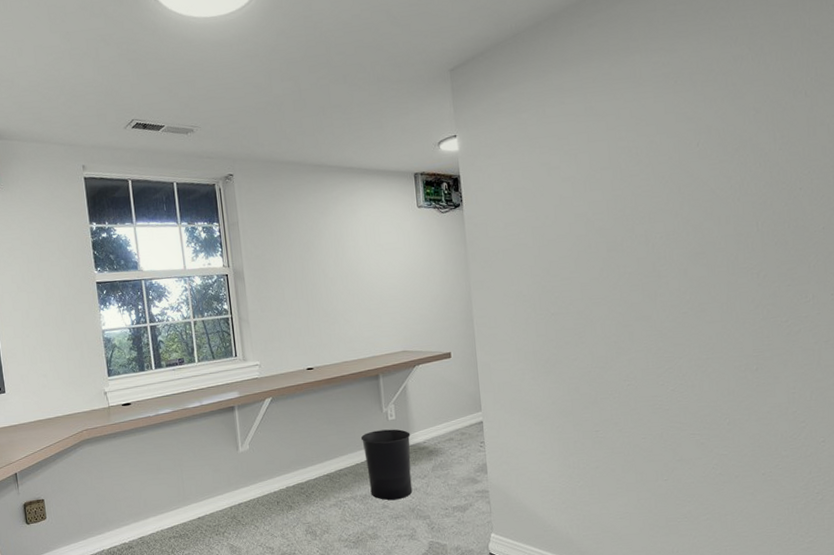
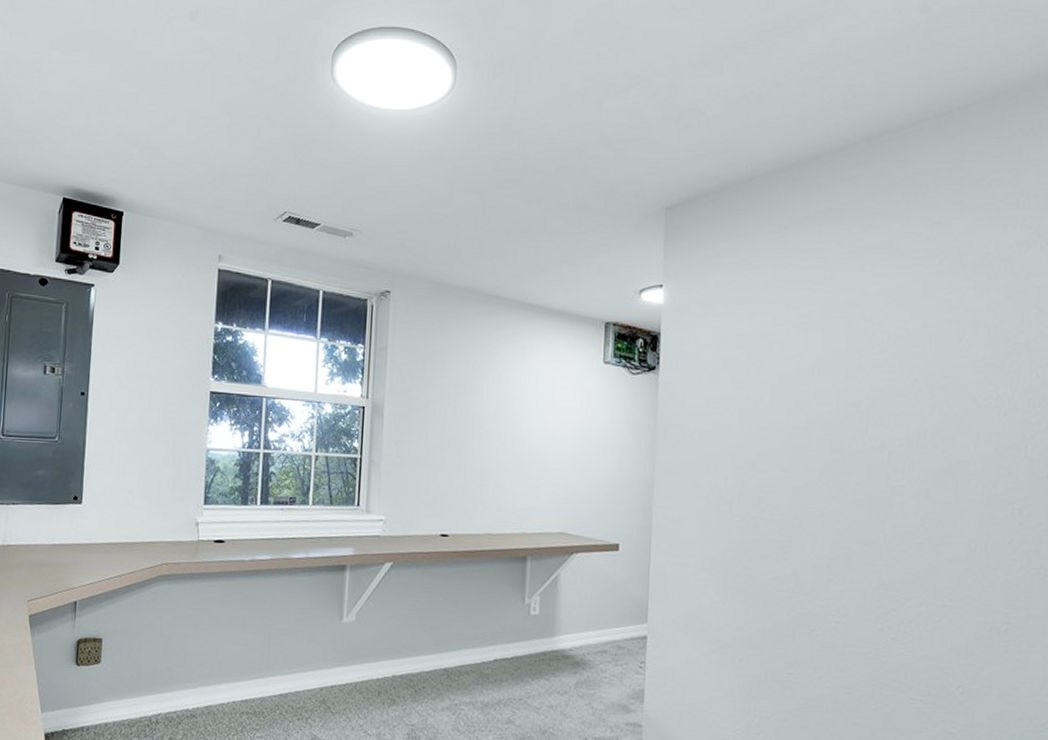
waste bin: present [360,429,413,500] -> none [492,624,555,715]

